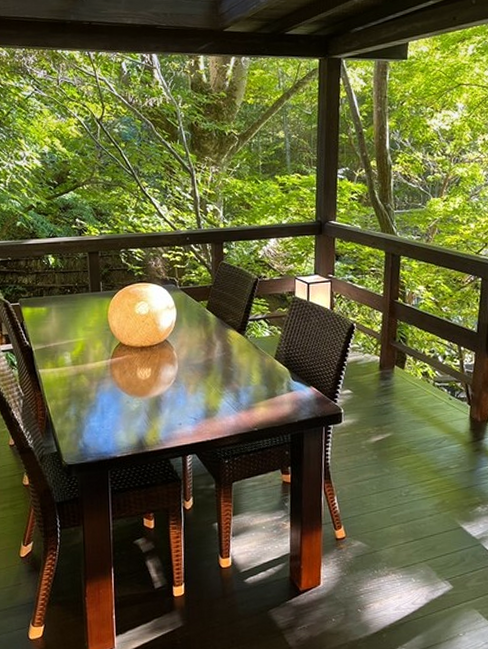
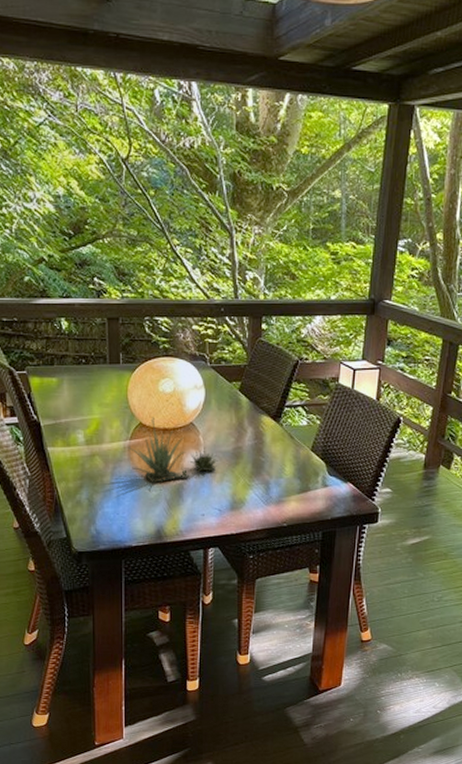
succulent plant: none [109,337,191,397] -> present [126,417,218,483]

